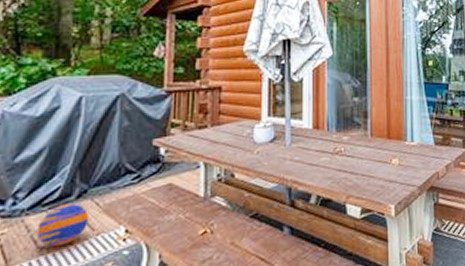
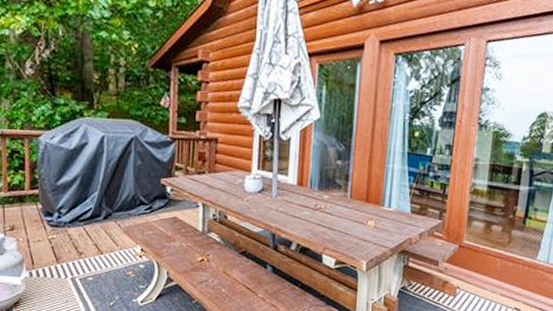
ball: present [37,204,90,248] -> none [77,223,114,254]

